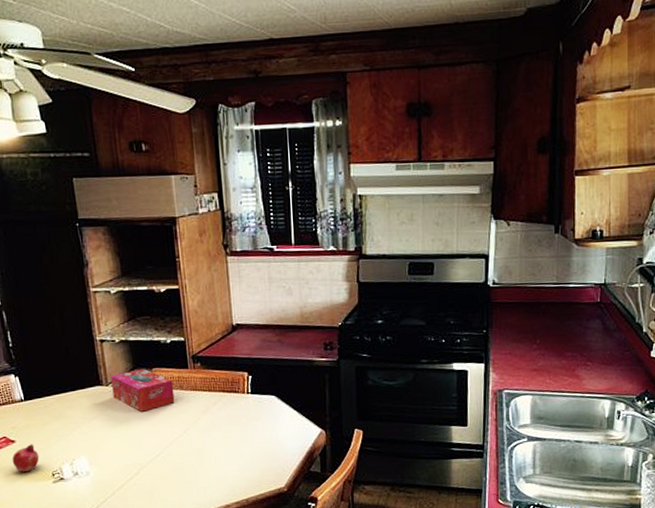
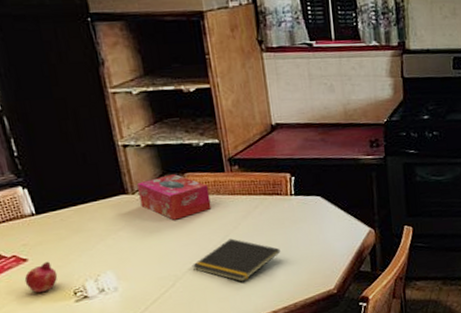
notepad: none [155,432,236,475] -> present [191,238,281,282]

